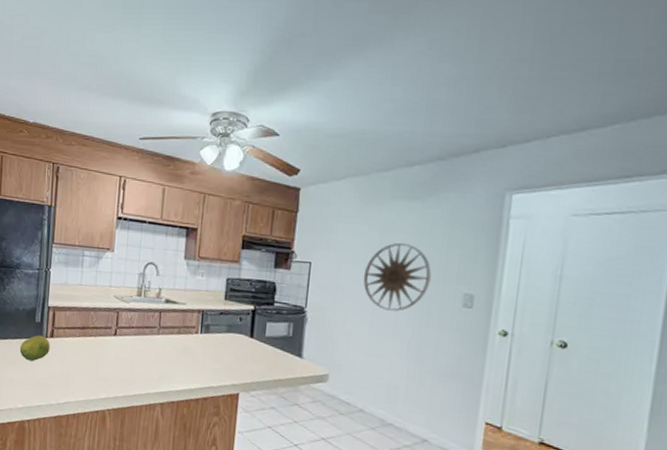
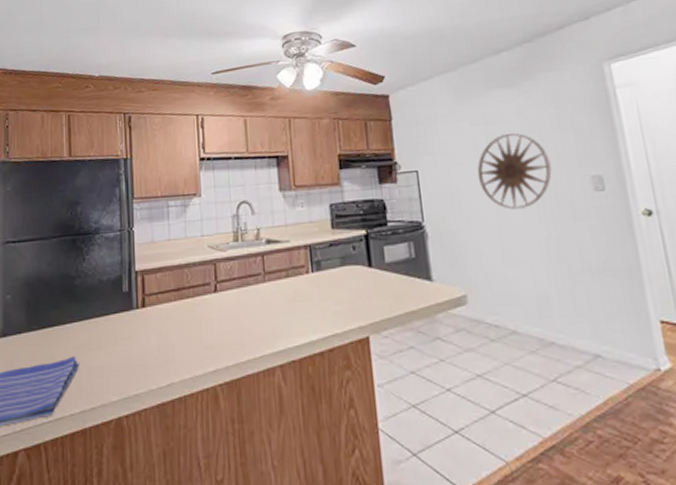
fruit: present [19,335,50,362] -> none [107,307,143,341]

